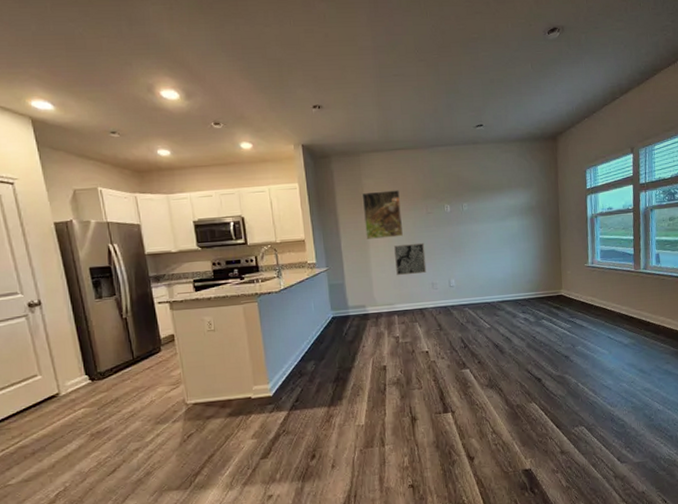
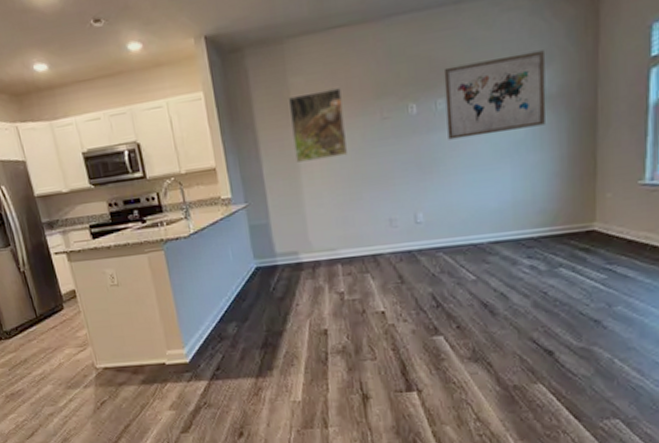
wall art: present [394,242,427,276] -> none [335,162,382,211]
wall art: none [467,178,530,231] -> present [443,50,546,140]

